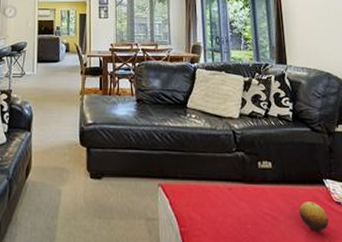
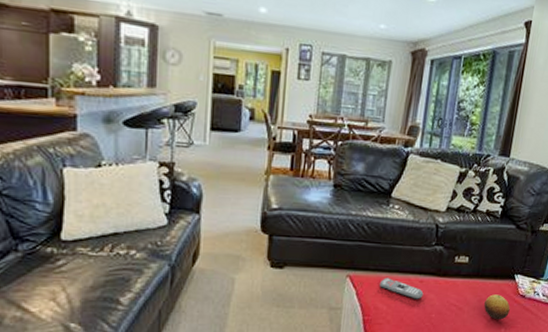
remote control: none [190,186,235,208] -> present [380,278,424,299]

